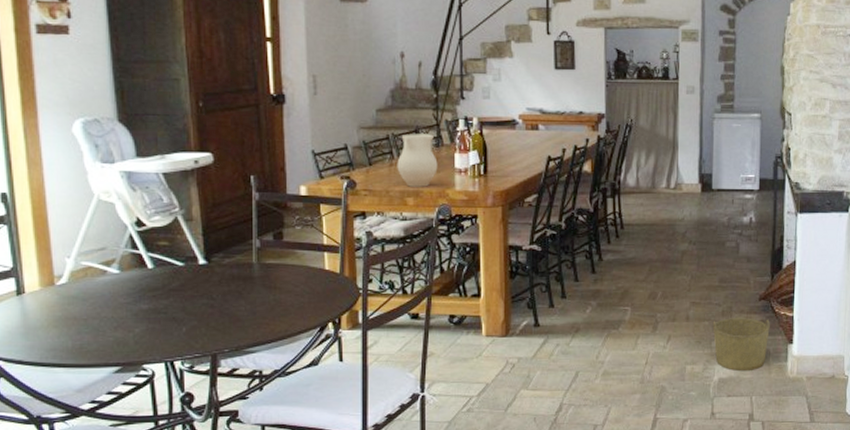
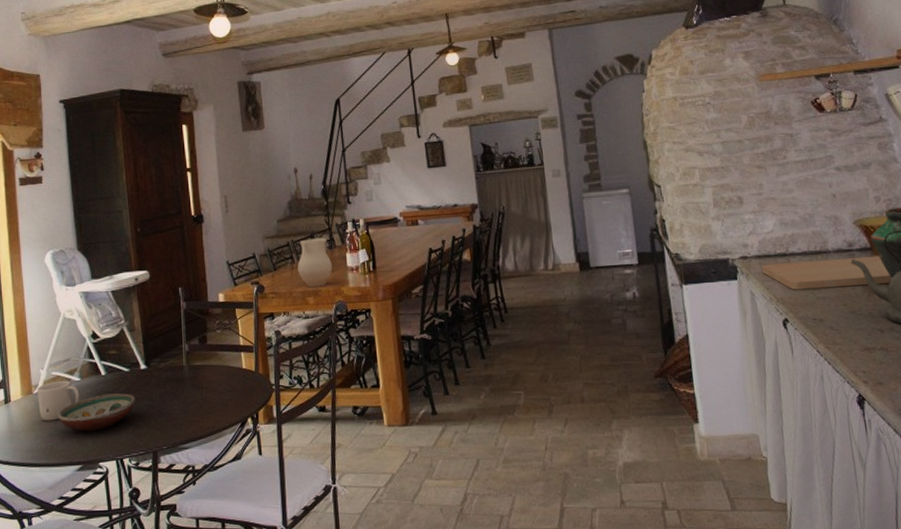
mug: none [61,272,119,317] -> present [37,380,80,421]
decorative bowl: none [88,290,192,330] -> present [57,393,136,432]
basket: present [712,318,770,372] -> none [609,397,672,456]

